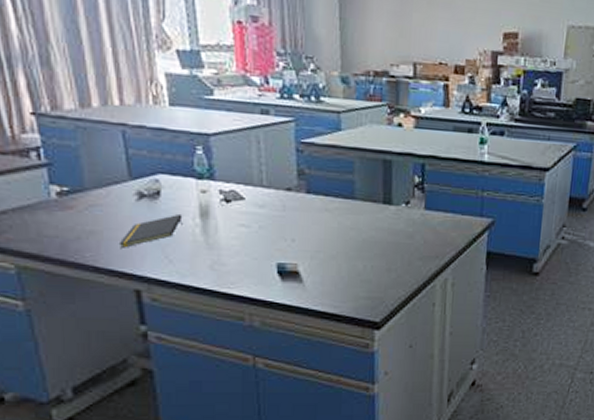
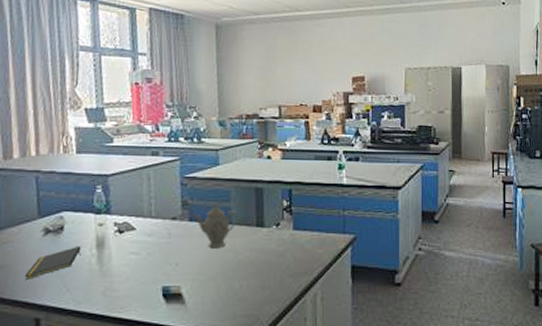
teapot: none [313,173,363,225] -> present [195,202,238,248]

